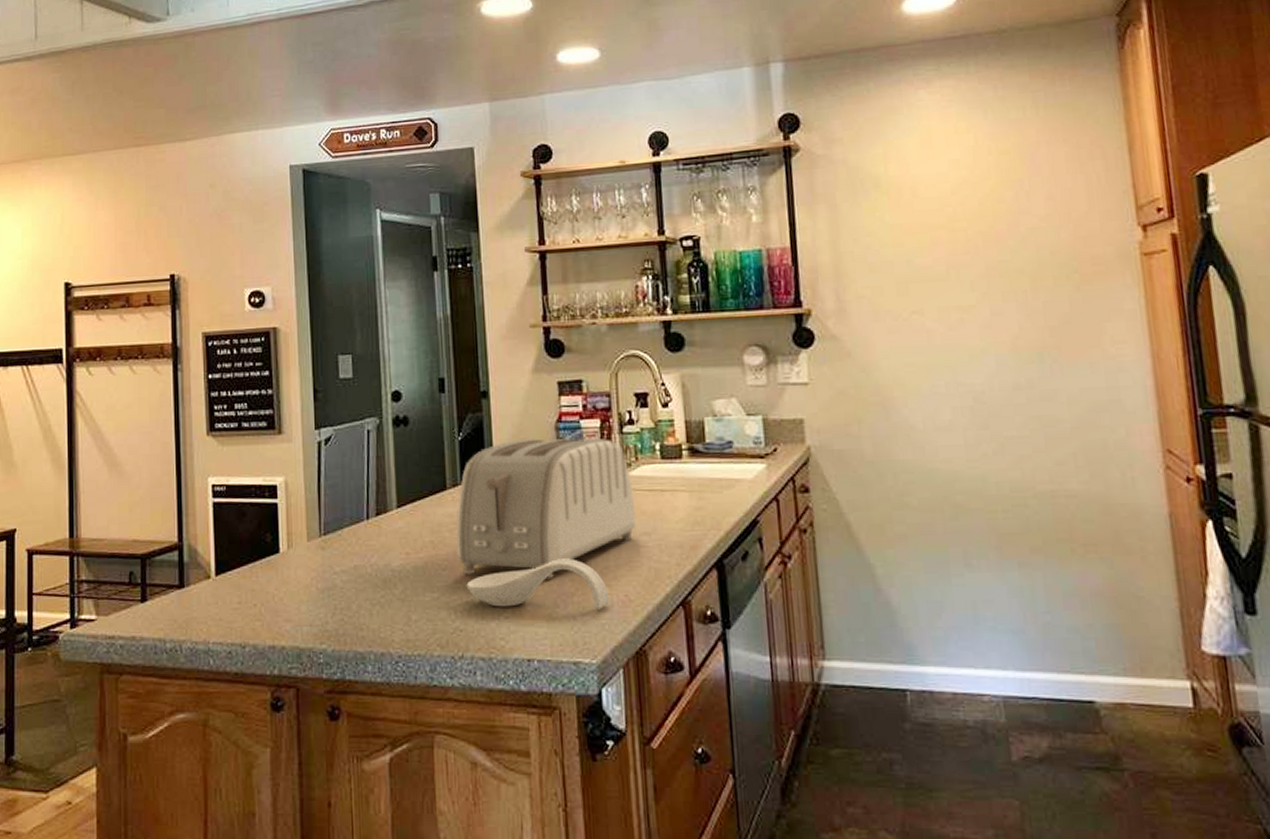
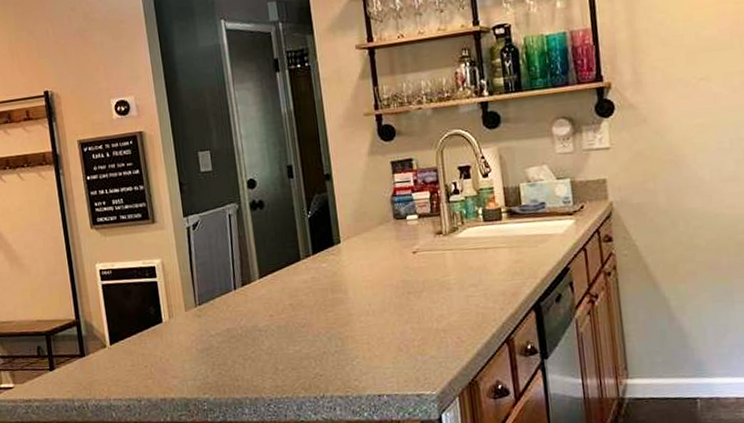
toaster: present [456,437,637,579] -> none [311,207,465,329]
spoon rest: present [466,558,610,610] -> none [322,310,445,354]

